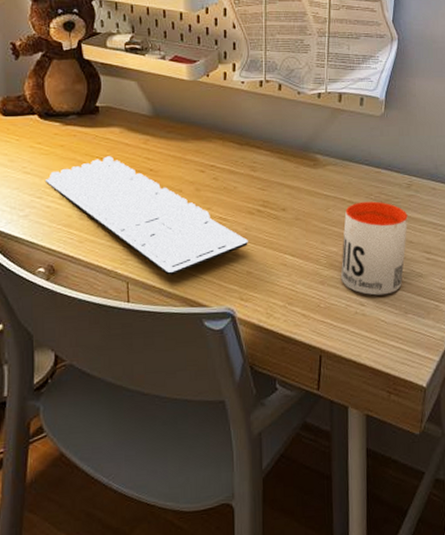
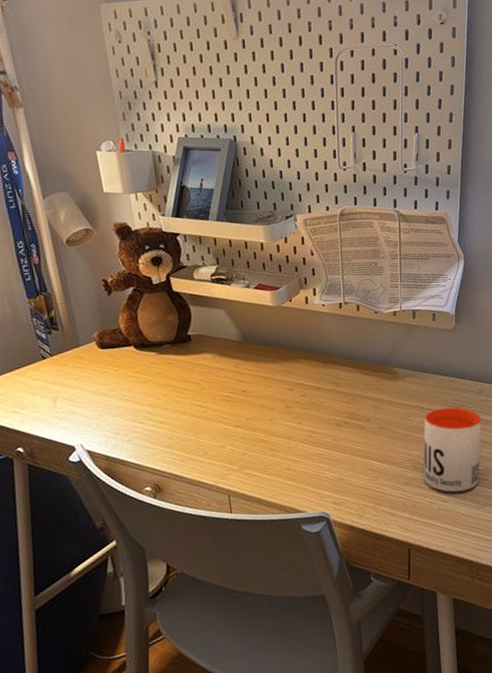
keyboard: present [46,156,248,276] -> none [146,380,338,487]

